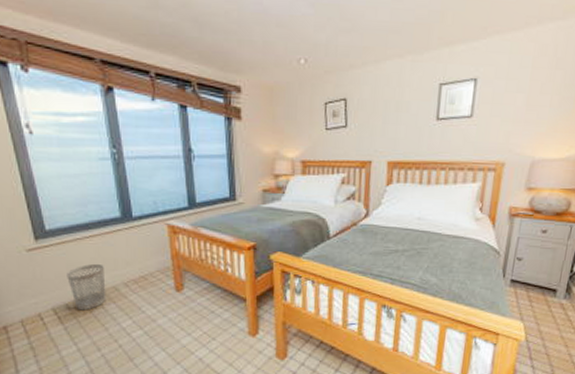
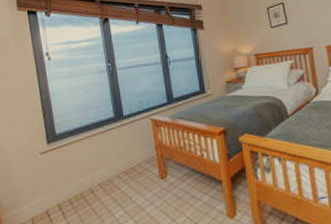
wastebasket: present [66,263,107,311] -> none [71,159,103,205]

